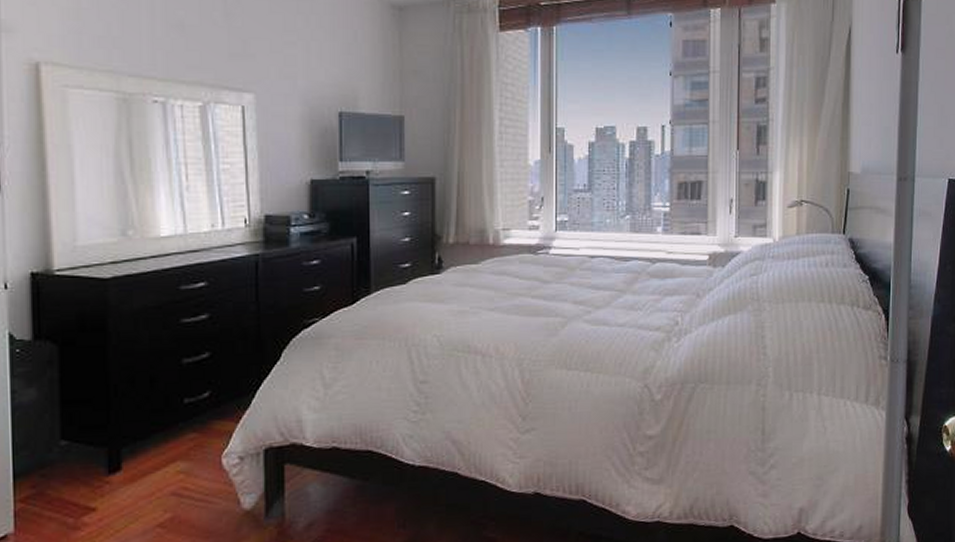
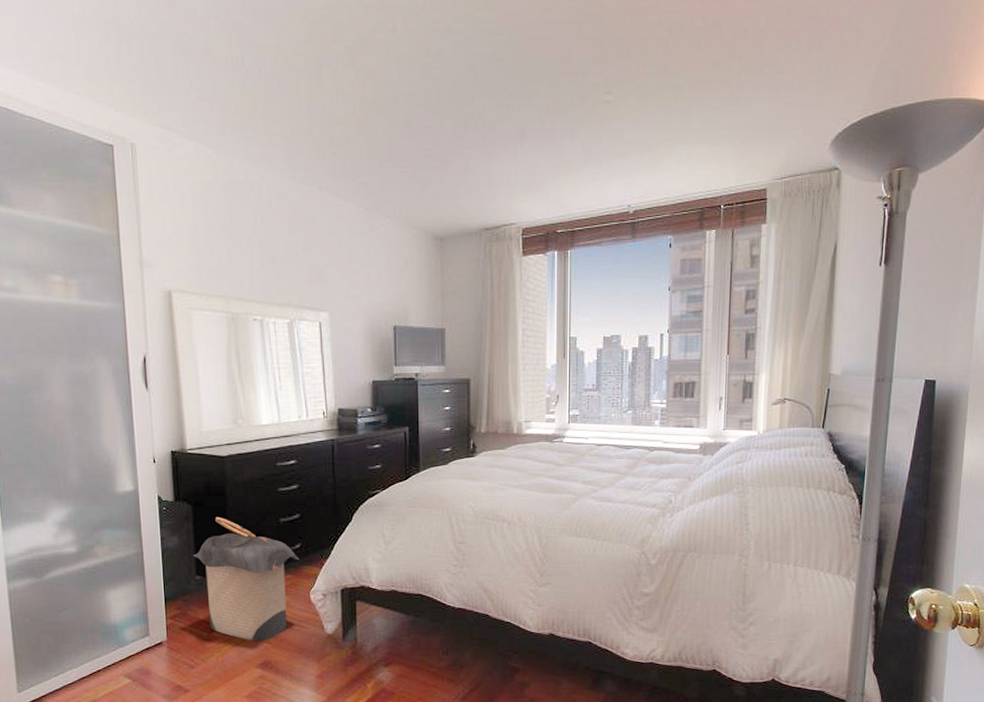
laundry hamper: none [58,360,208,526] -> present [193,517,300,641]

